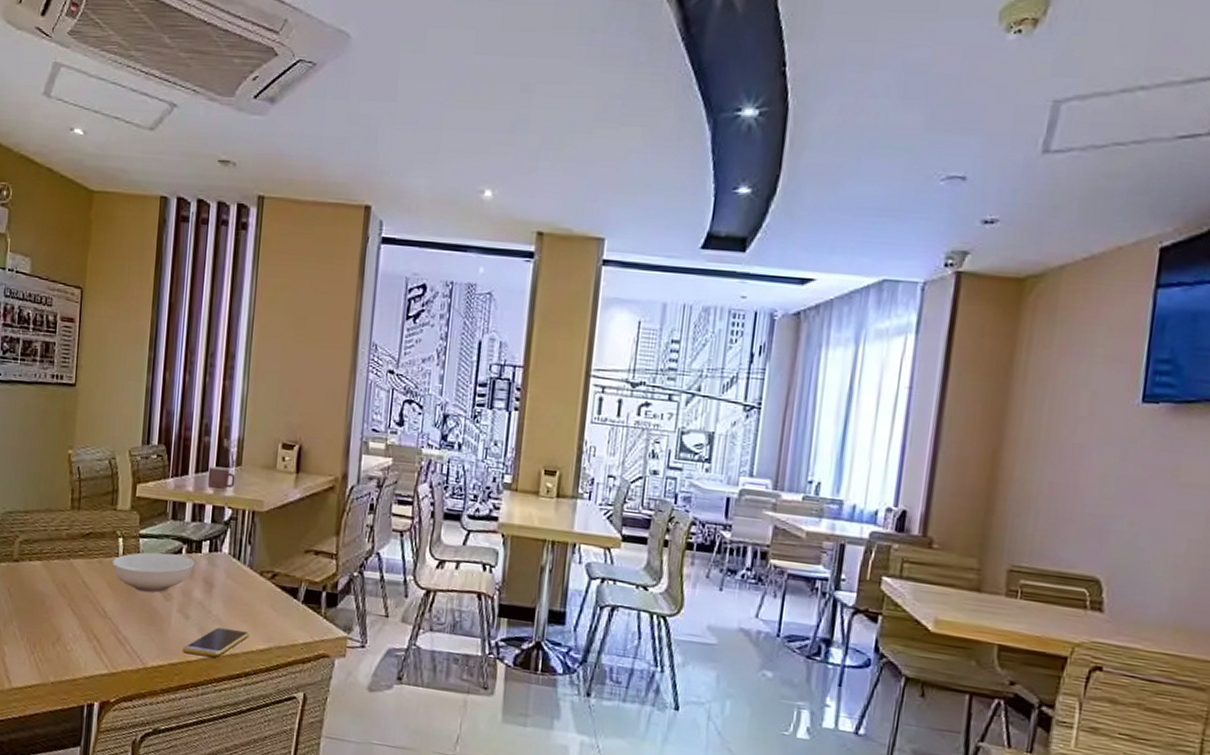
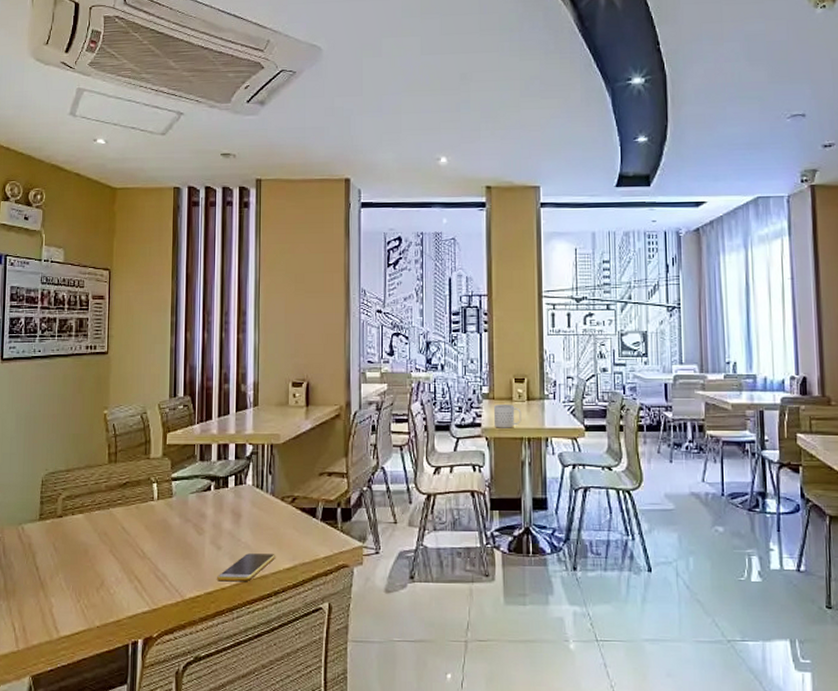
bowl: present [111,552,195,593] -> none [148,491,223,530]
mug: present [207,466,236,492] -> none [229,409,254,431]
mug: none [513,497,548,528] -> present [493,405,522,428]

